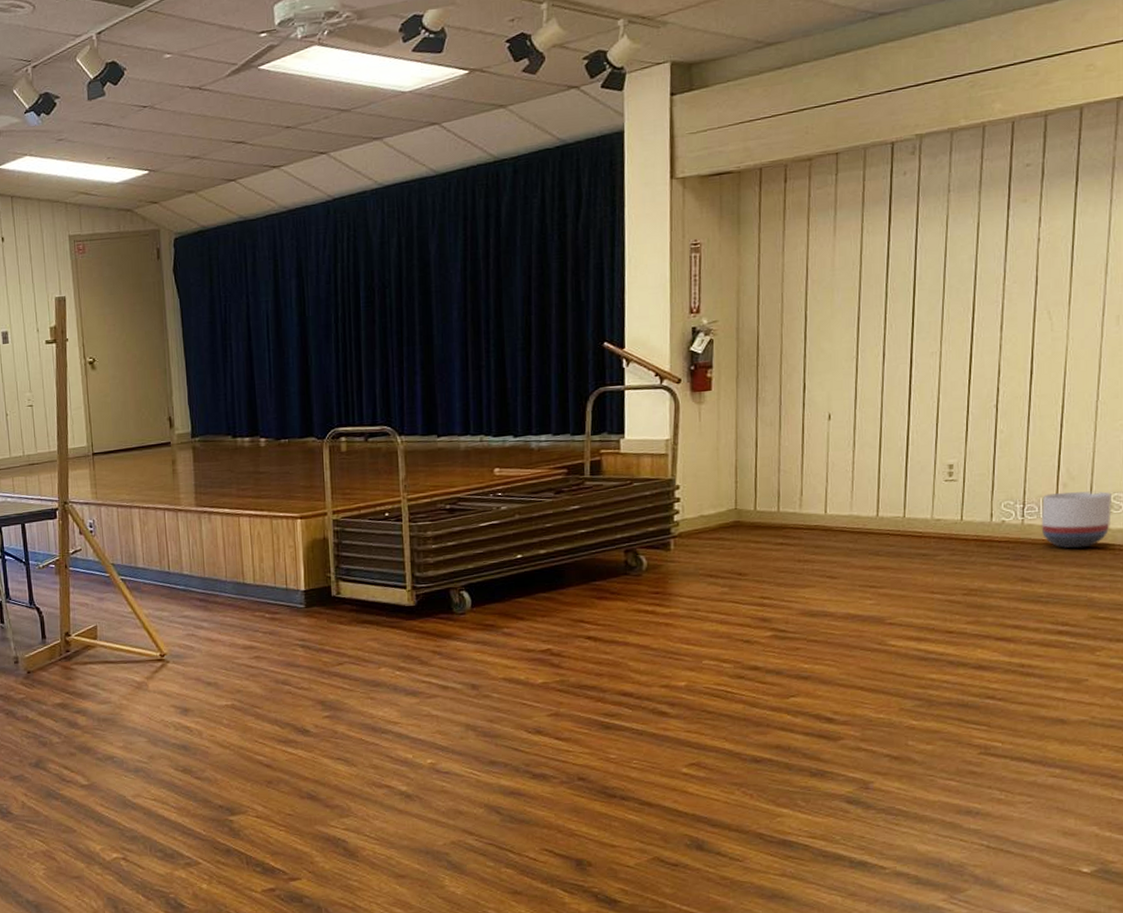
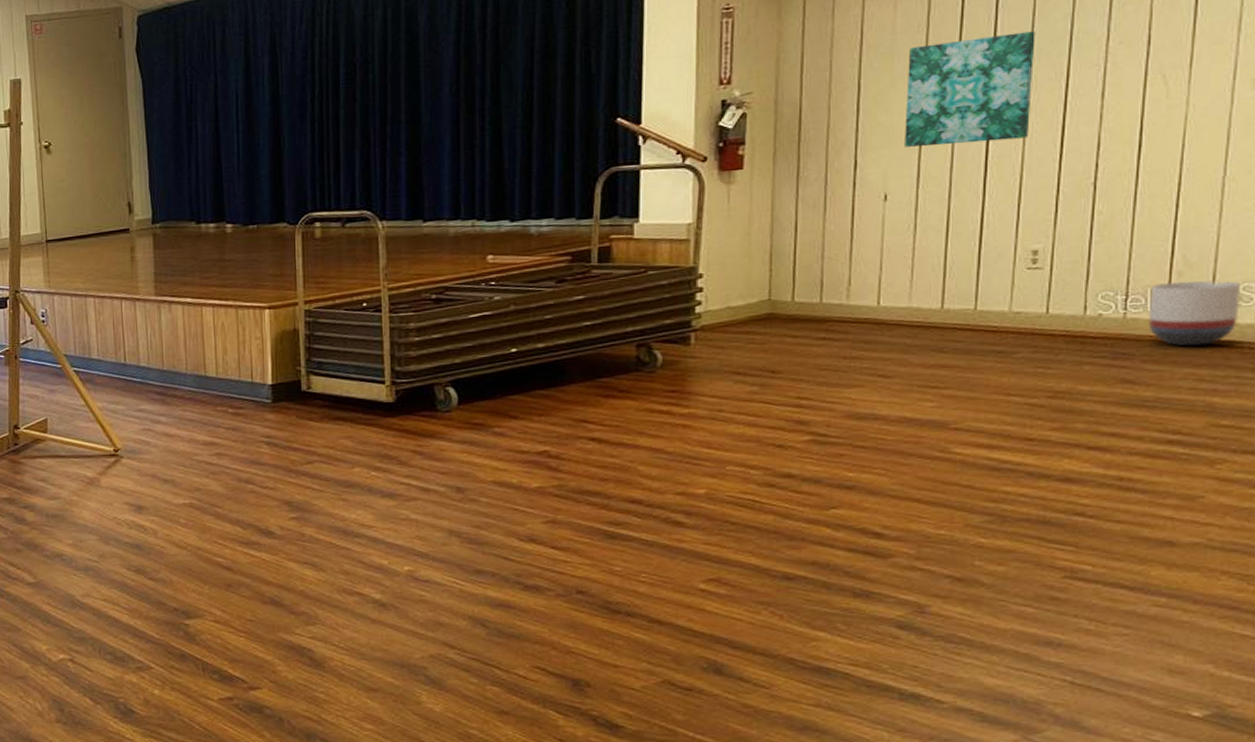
wall art: none [844,270,947,372] -> present [905,31,1036,147]

